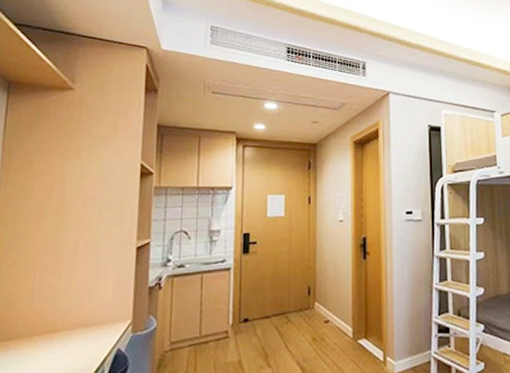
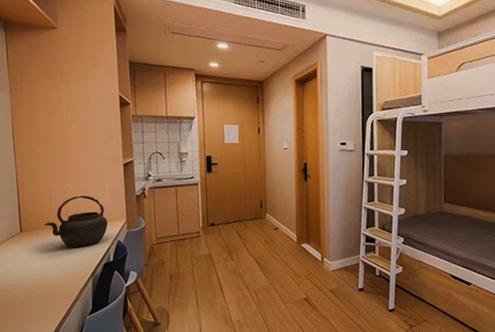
kettle: none [18,290,106,363] -> present [44,195,108,248]

